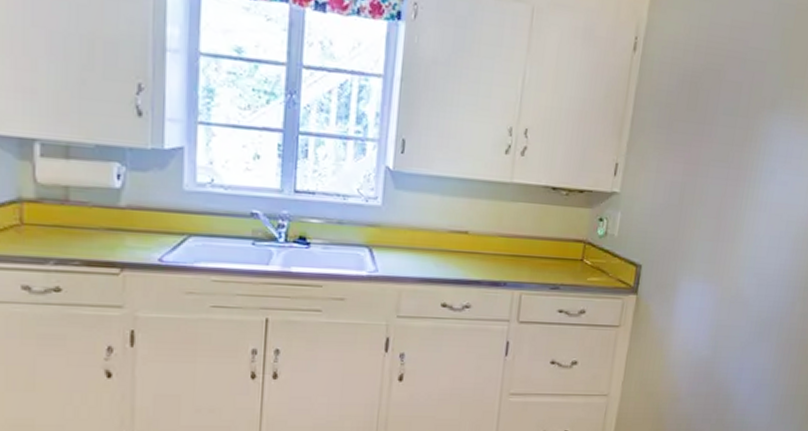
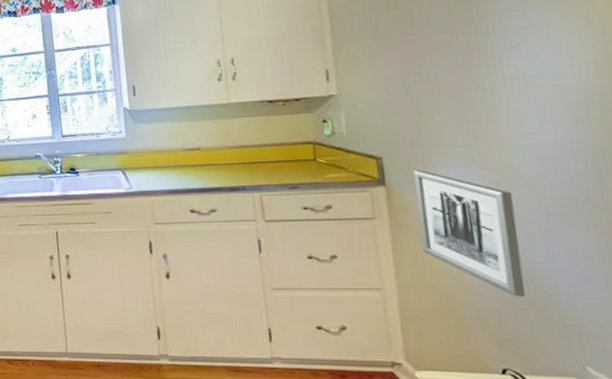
wall art: none [650,282,731,403] -> present [412,170,525,297]

